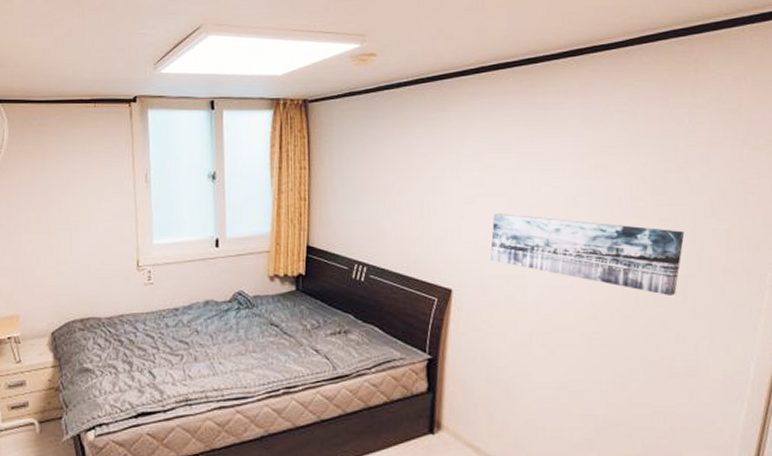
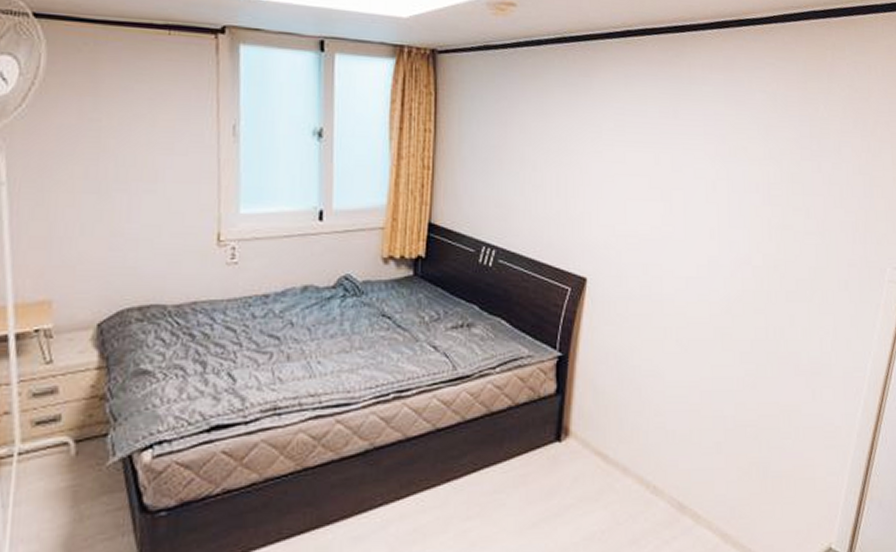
wall art: present [490,213,685,295] -> none [627,195,816,289]

